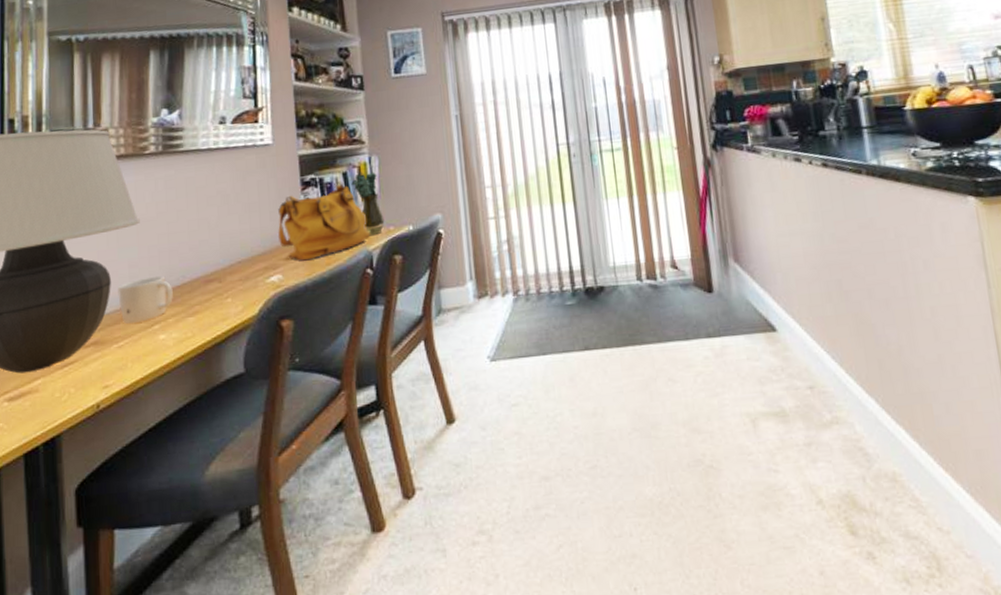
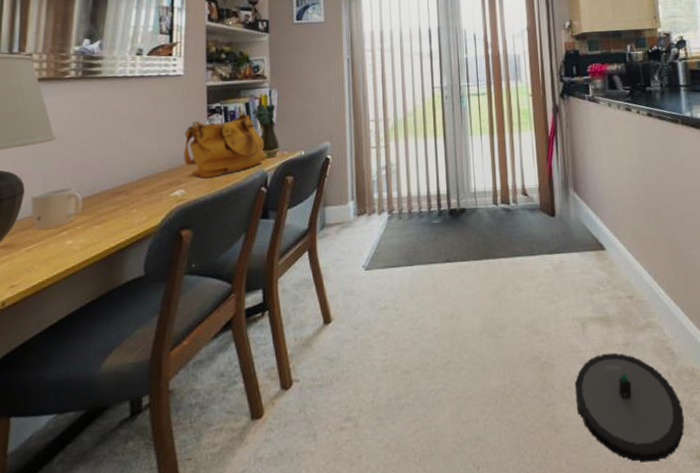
robot vacuum: none [746,454,886,585] -> present [574,352,685,463]

